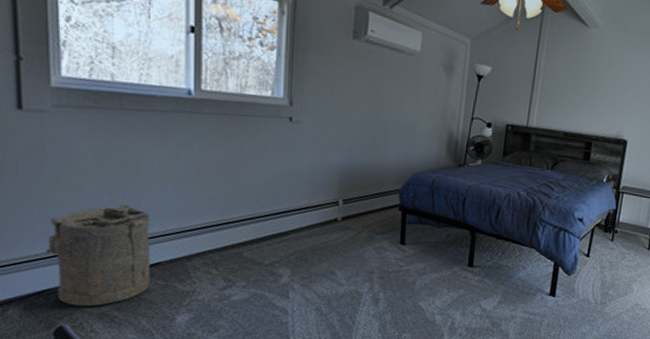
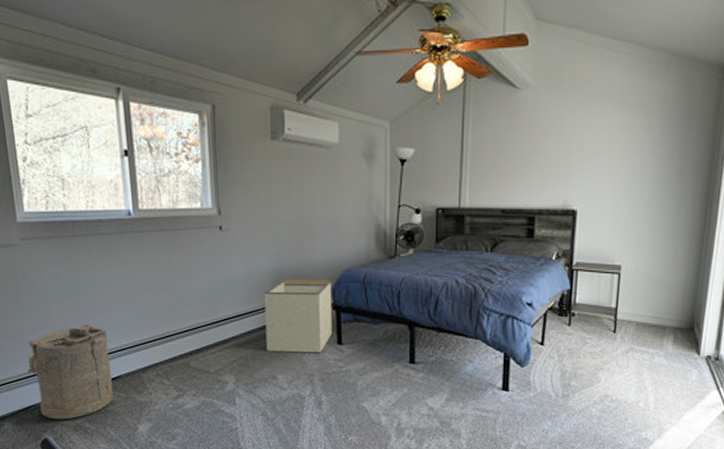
storage bin: none [327,177,401,252] -> present [264,280,333,353]

